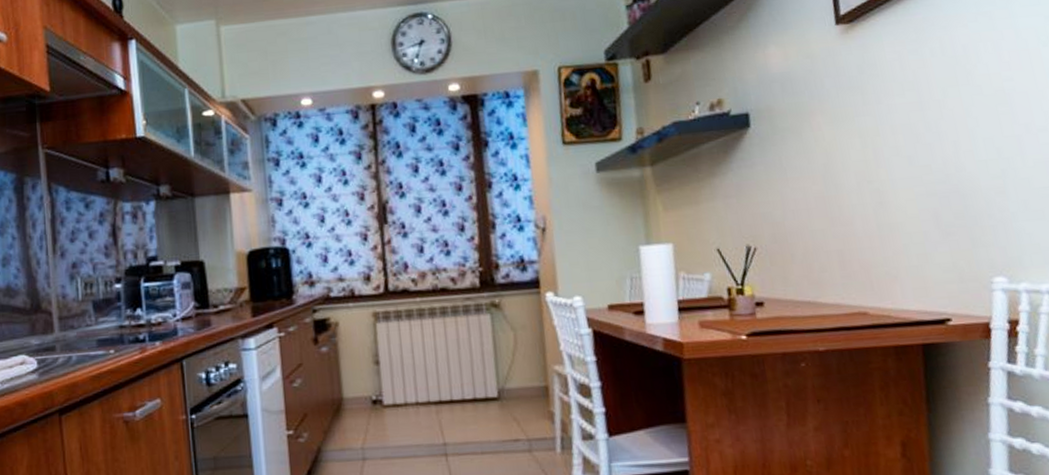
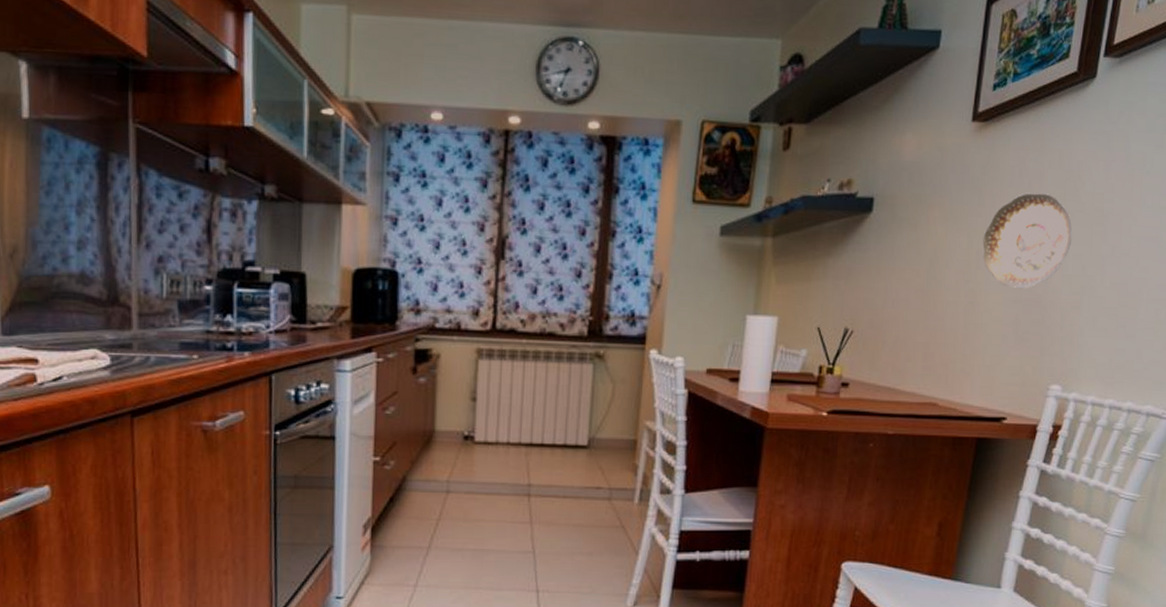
decorative plate: none [876,82,977,182] -> present [982,192,1072,289]

